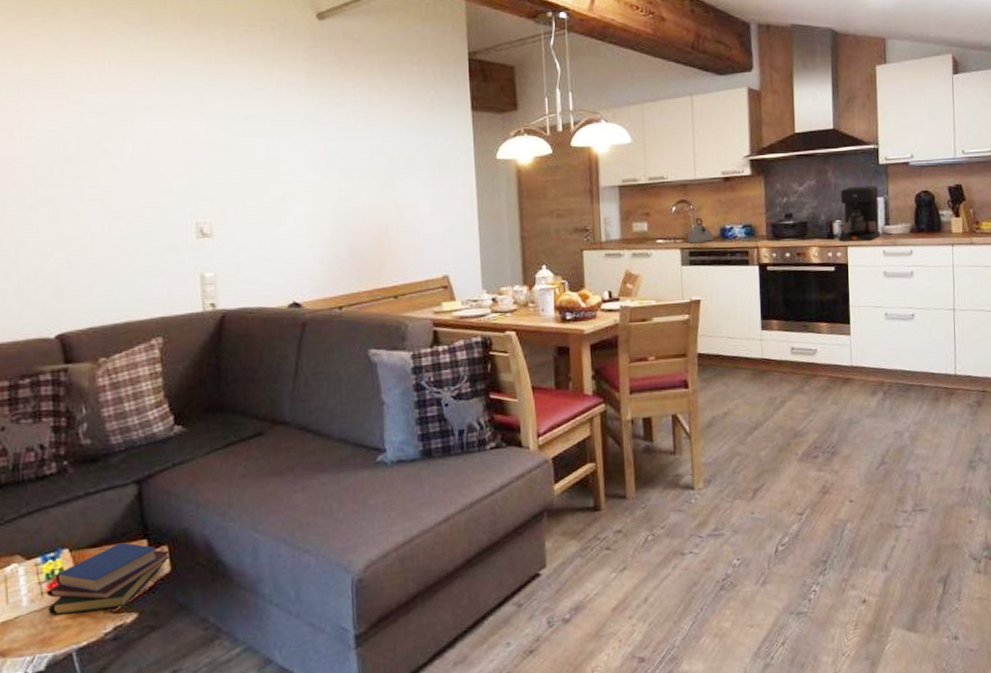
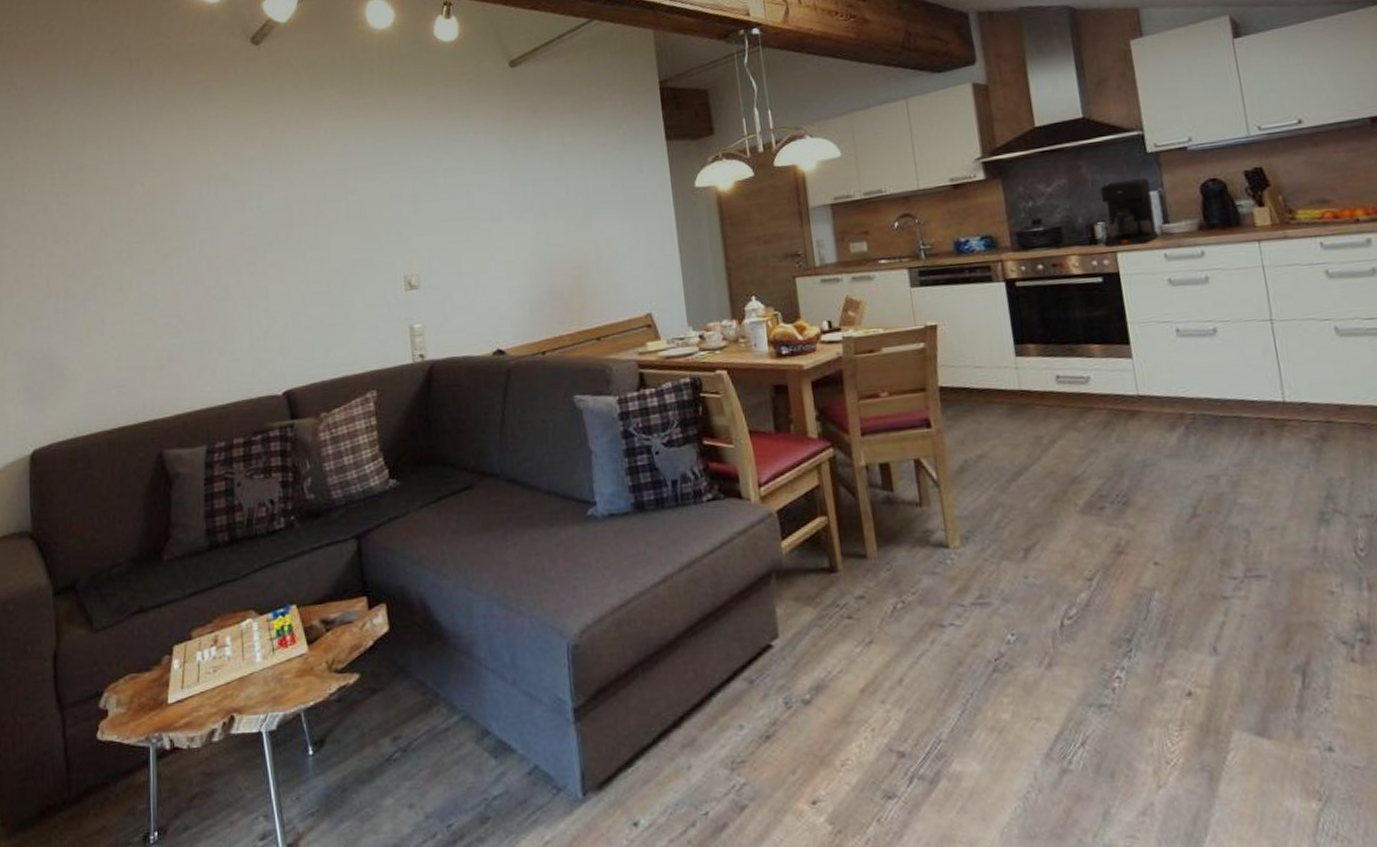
book: present [46,542,172,615] -> none [277,599,390,673]
kettle: present [687,217,714,244] -> none [914,231,947,262]

